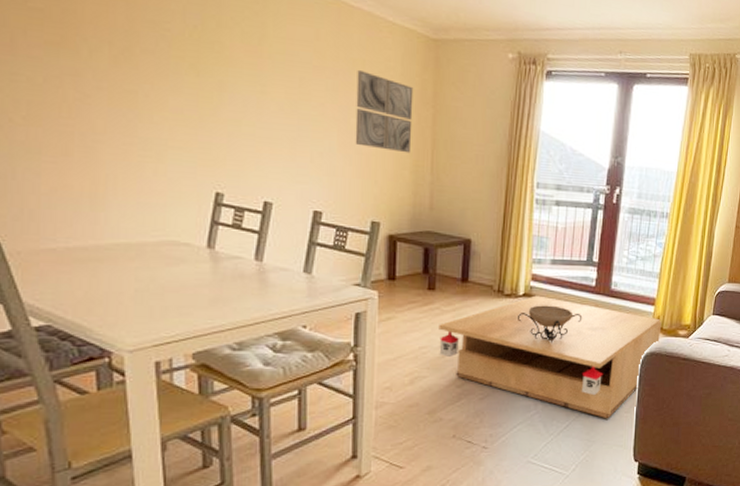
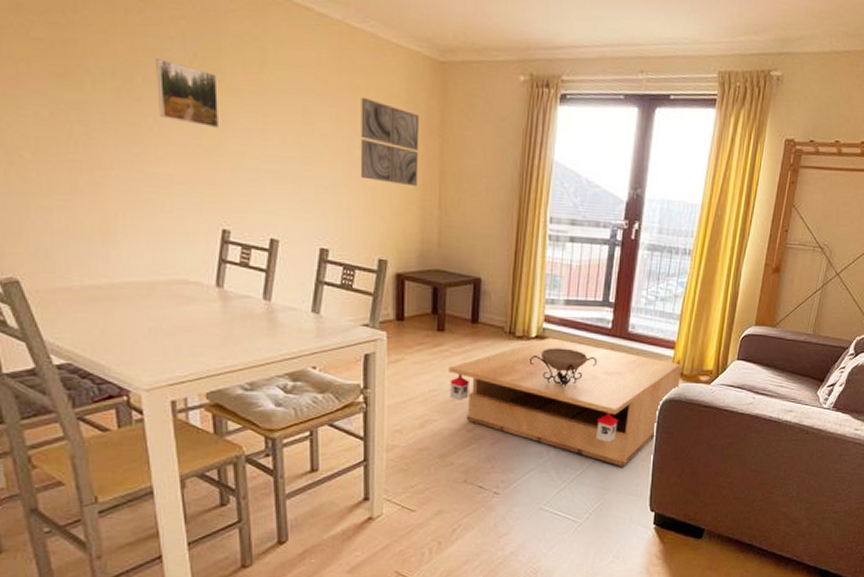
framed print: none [155,30,217,97] -> present [156,58,220,129]

